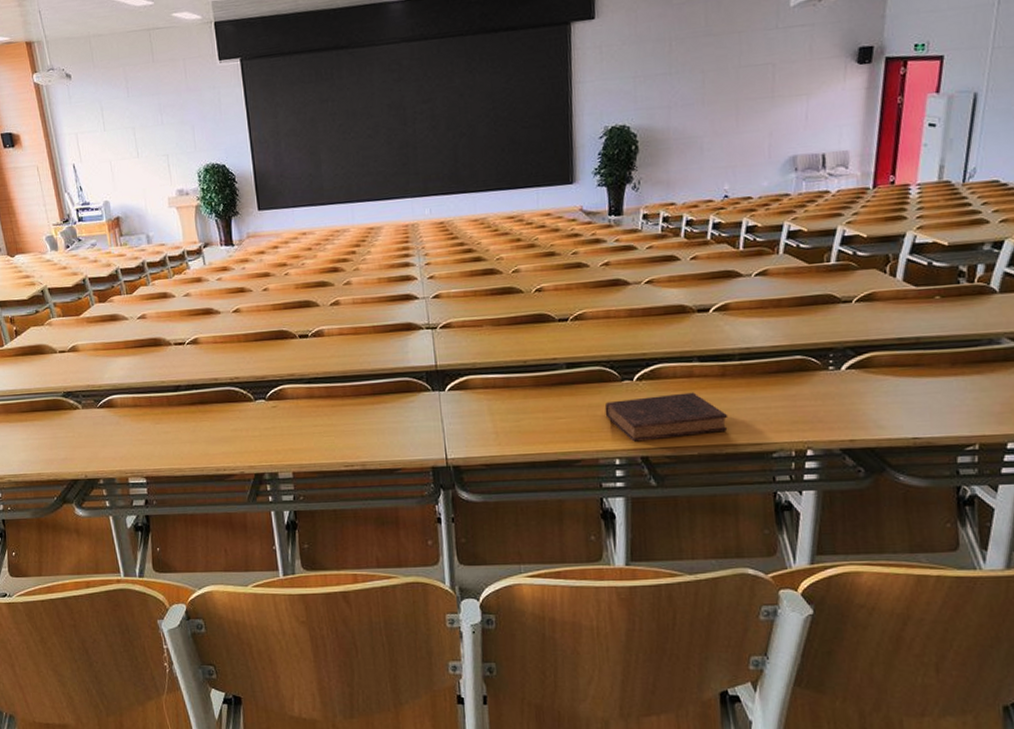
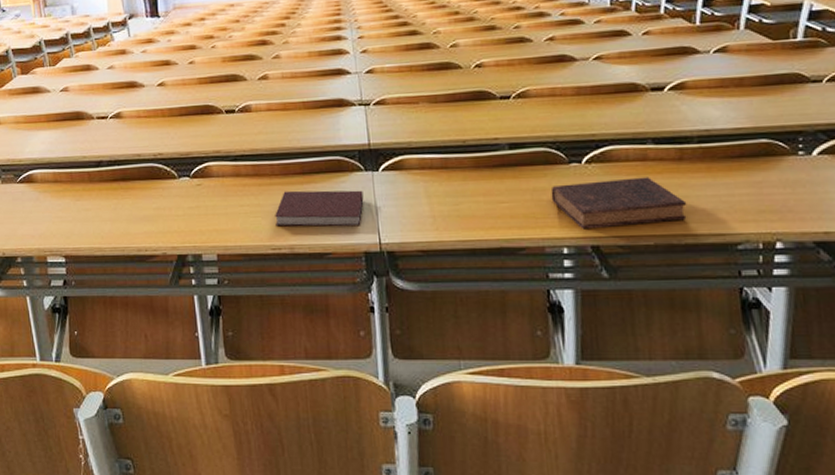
notebook: none [347,409,431,445] -> present [275,190,364,227]

